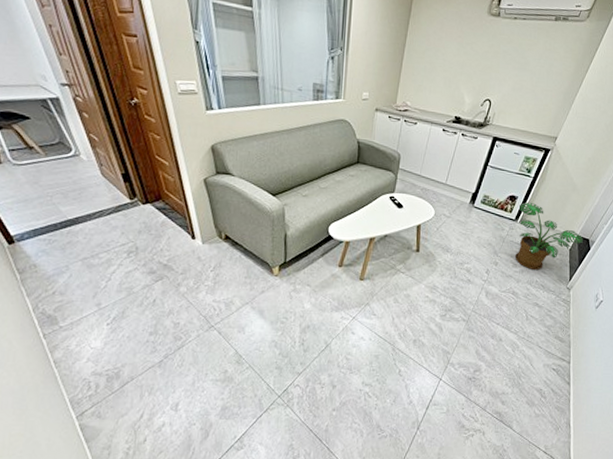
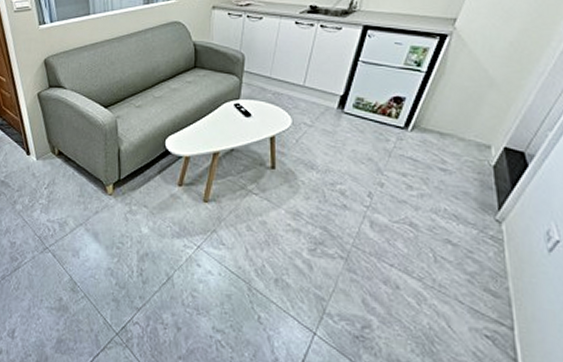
potted plant: present [515,202,583,270] -> none [408,103,515,194]

